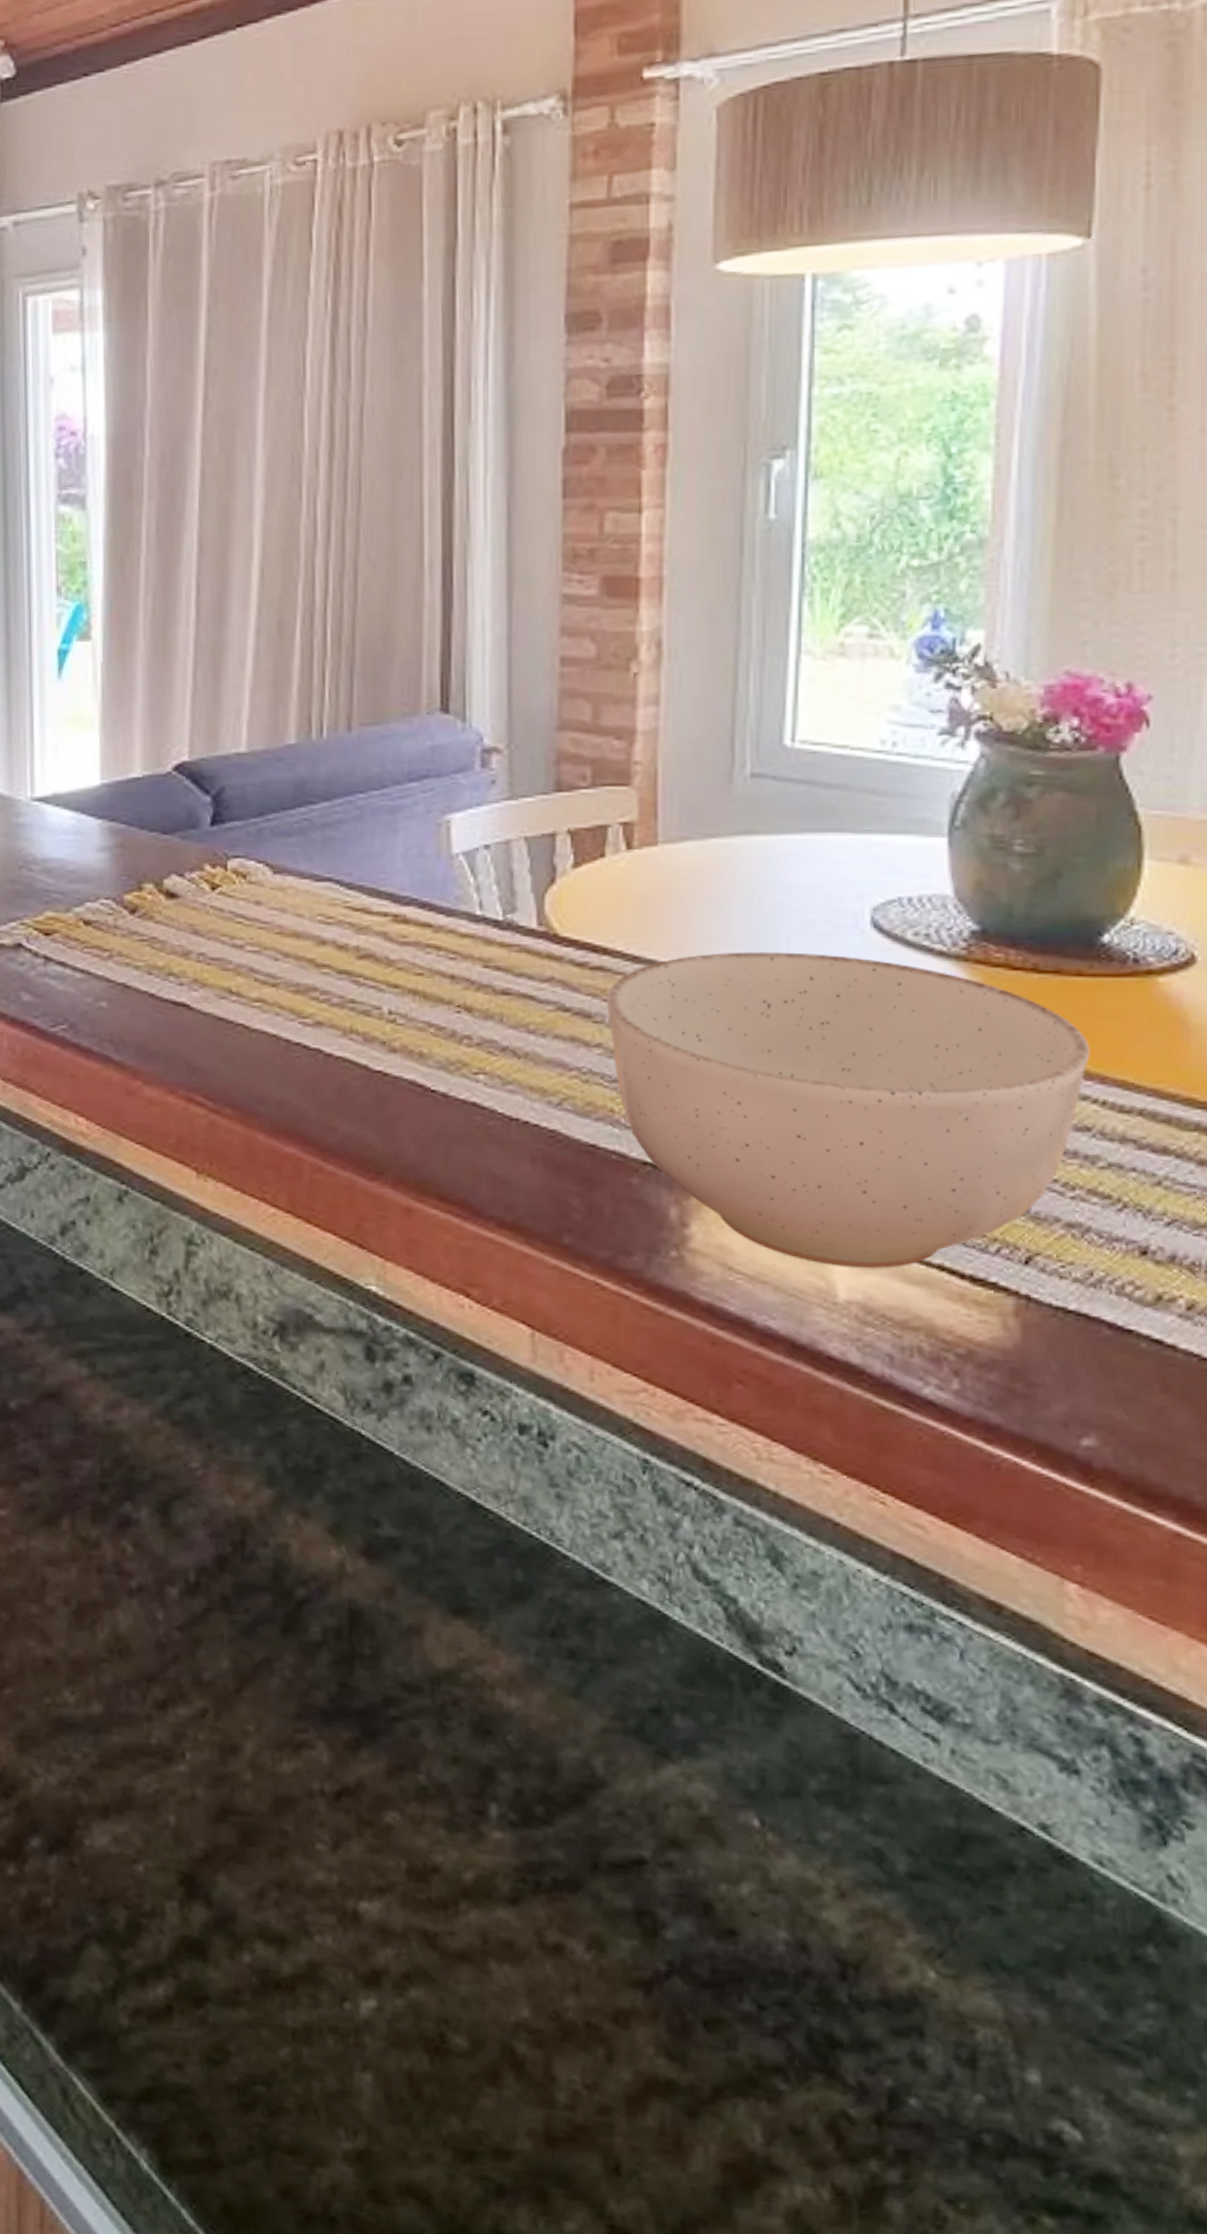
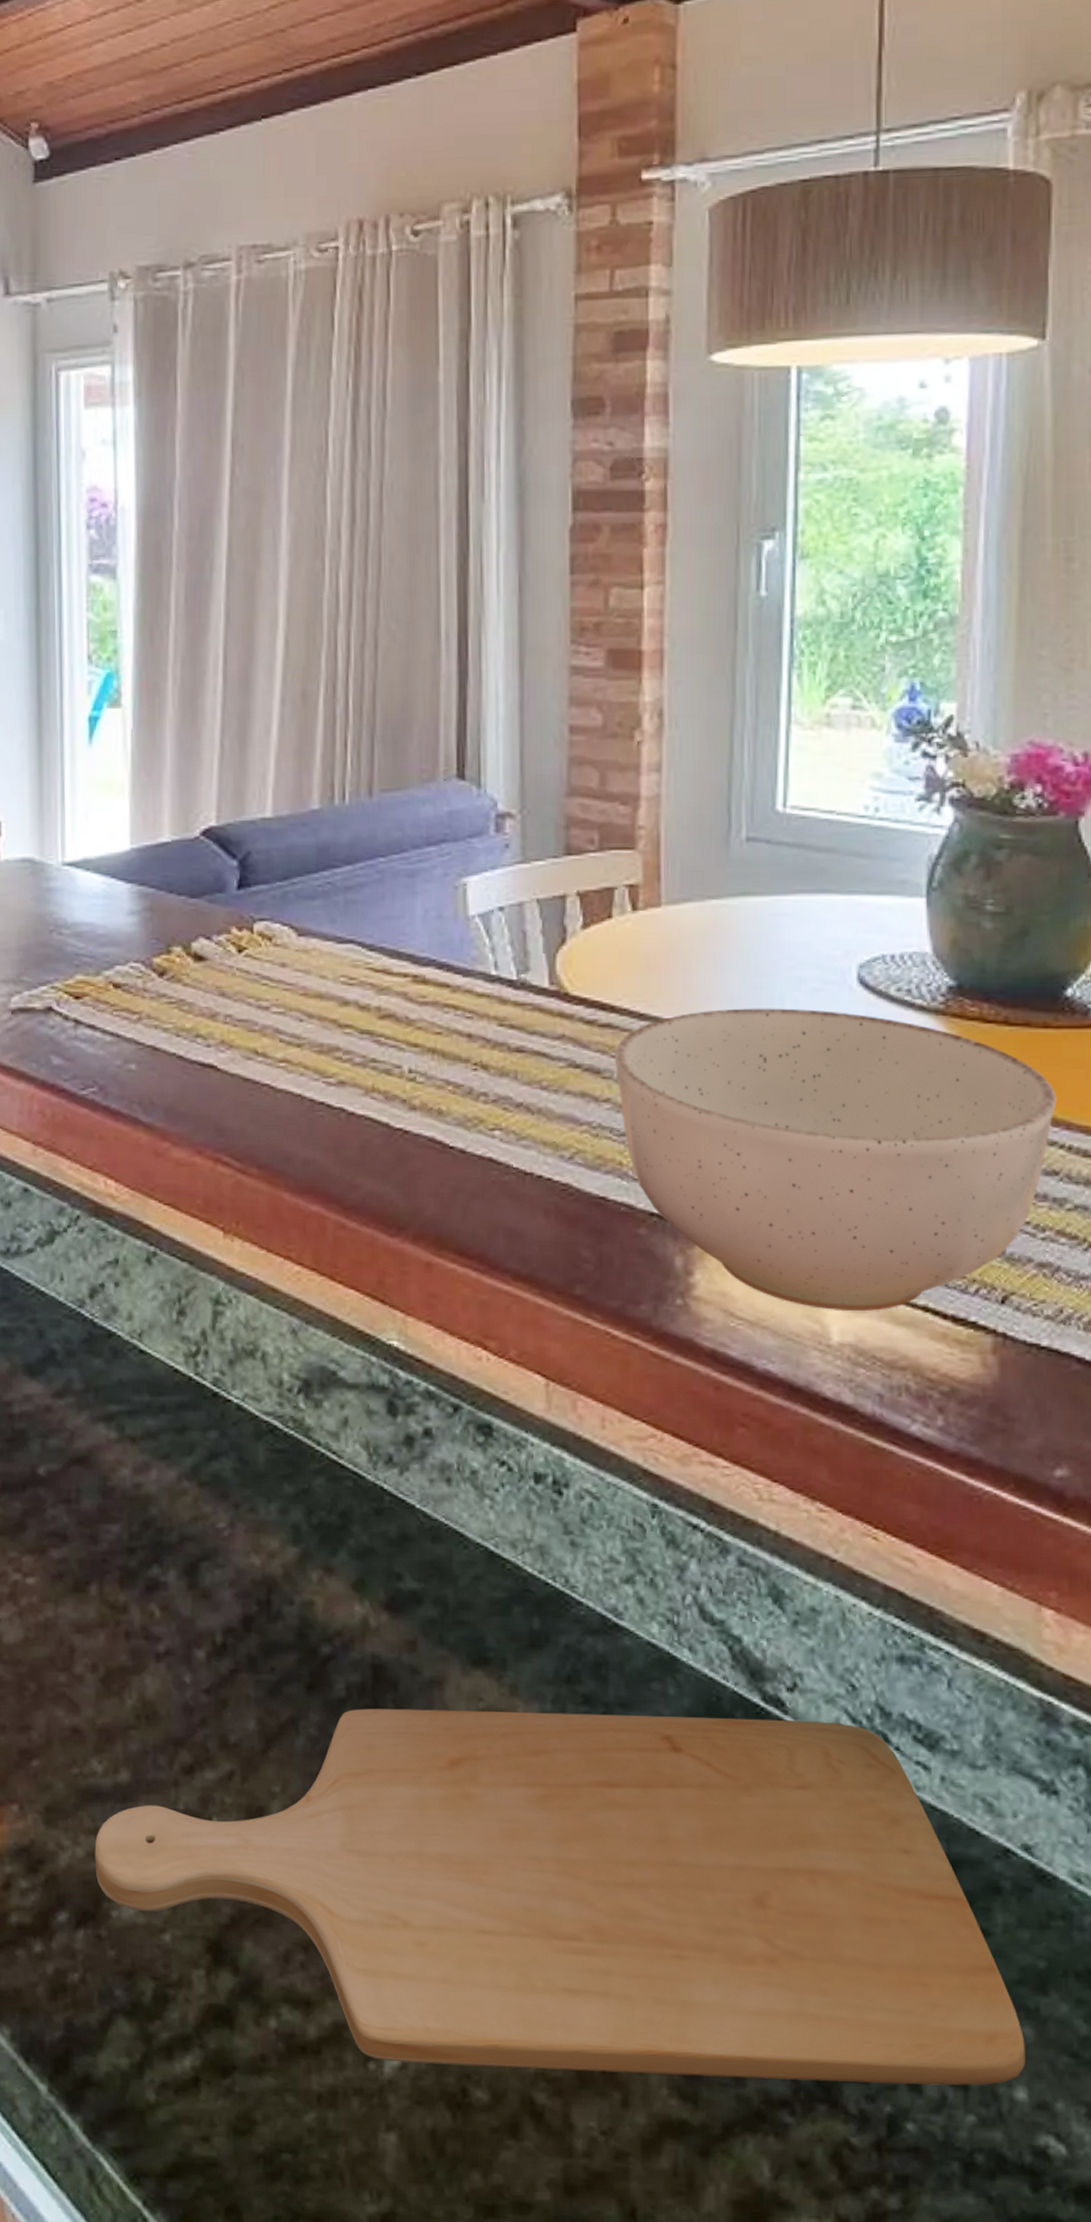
chopping board: none [67,1652,1039,2065] -> present [94,1708,1025,2086]

